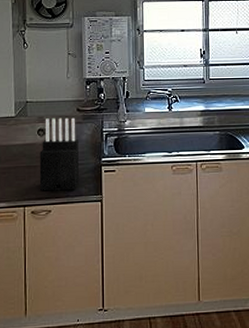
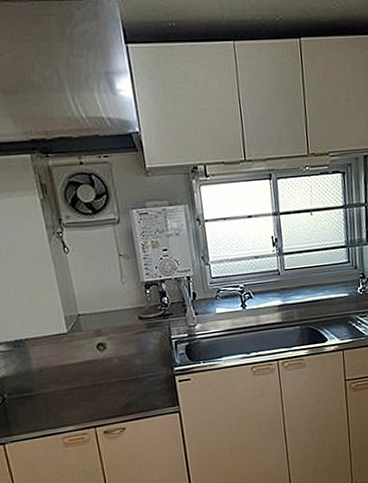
knife block: present [39,117,79,192] -> none [103,327,152,410]

